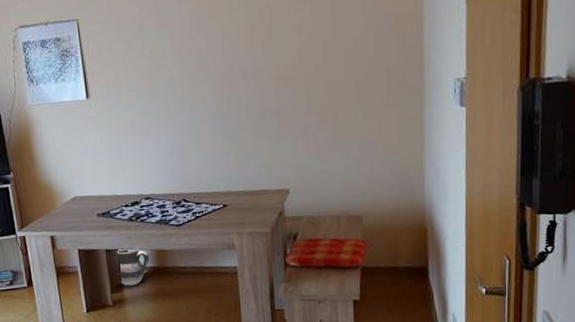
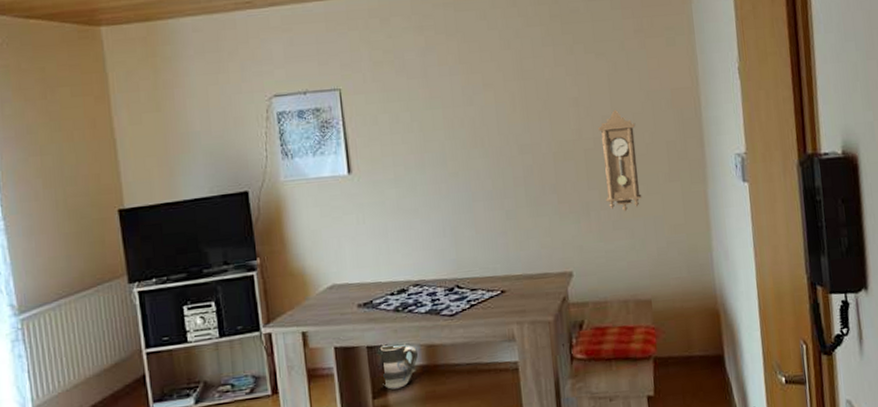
pendulum clock: none [318,35,359,135] -> present [597,109,642,212]

